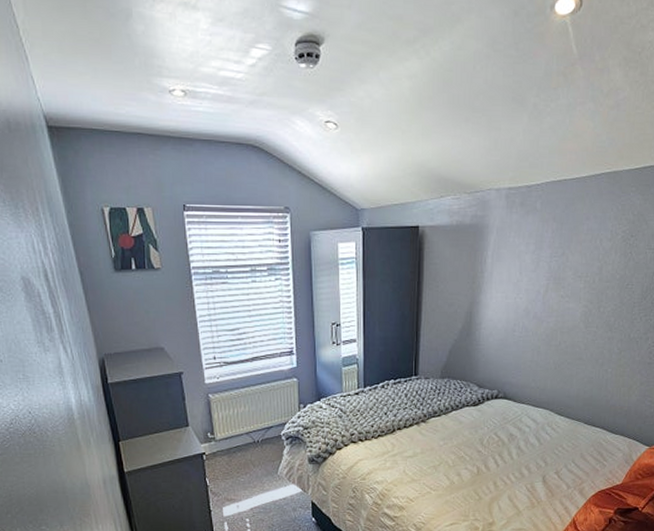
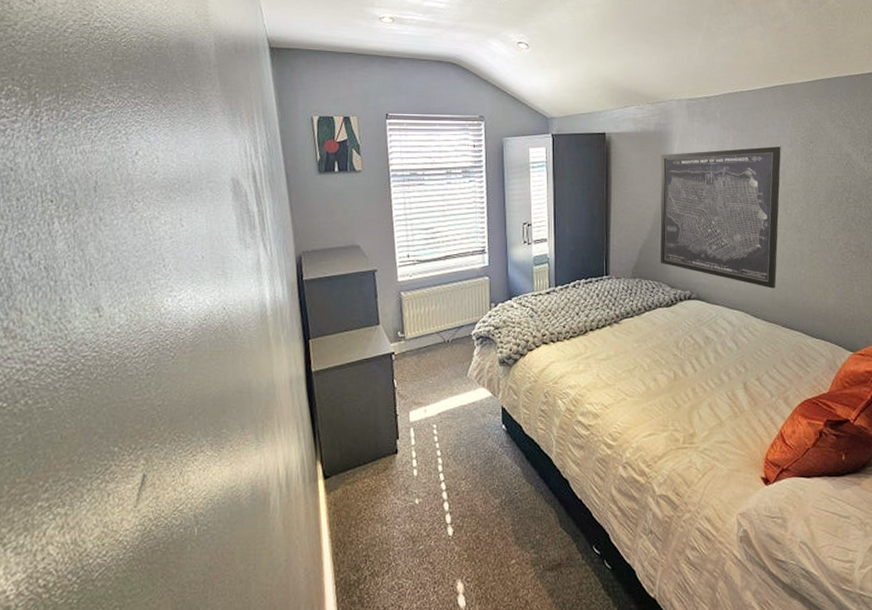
wall art: none [469,241,601,387] -> present [660,146,781,289]

